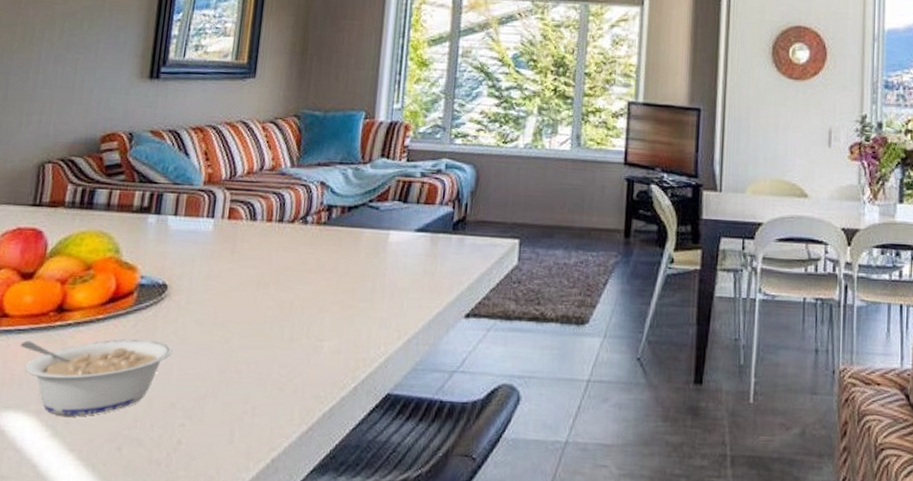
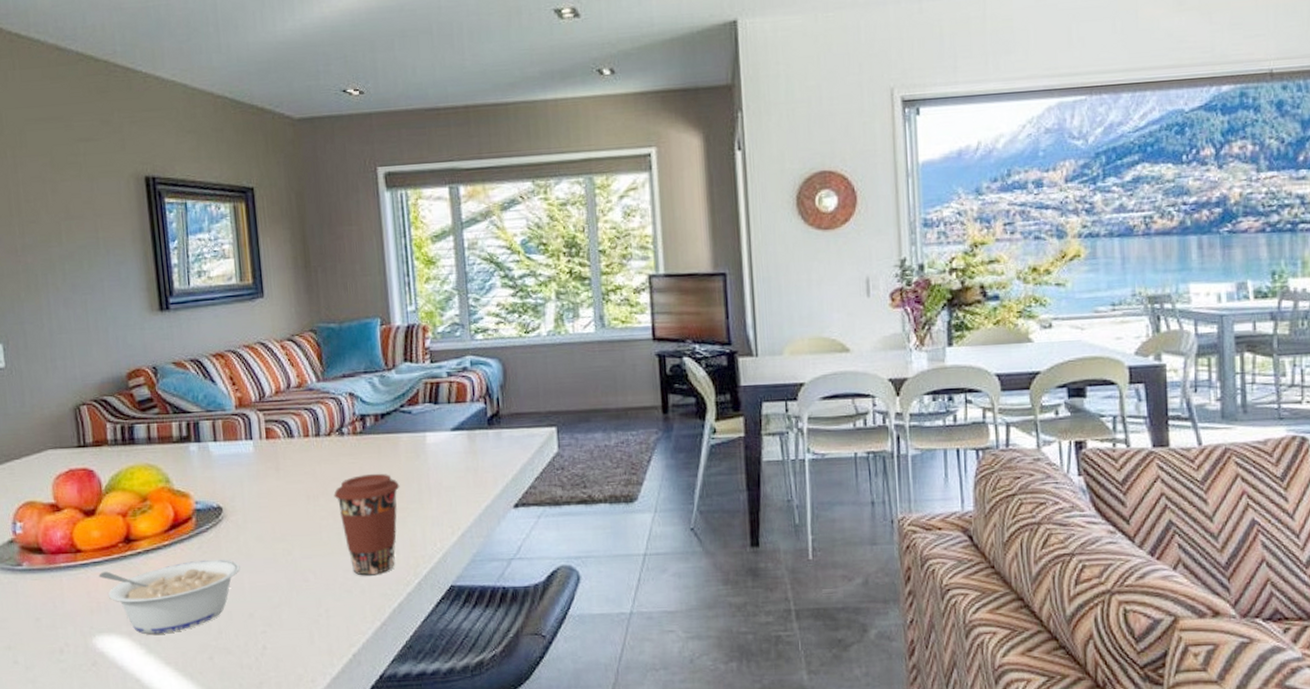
coffee cup: none [285,266,354,374] -> present [334,473,400,576]

